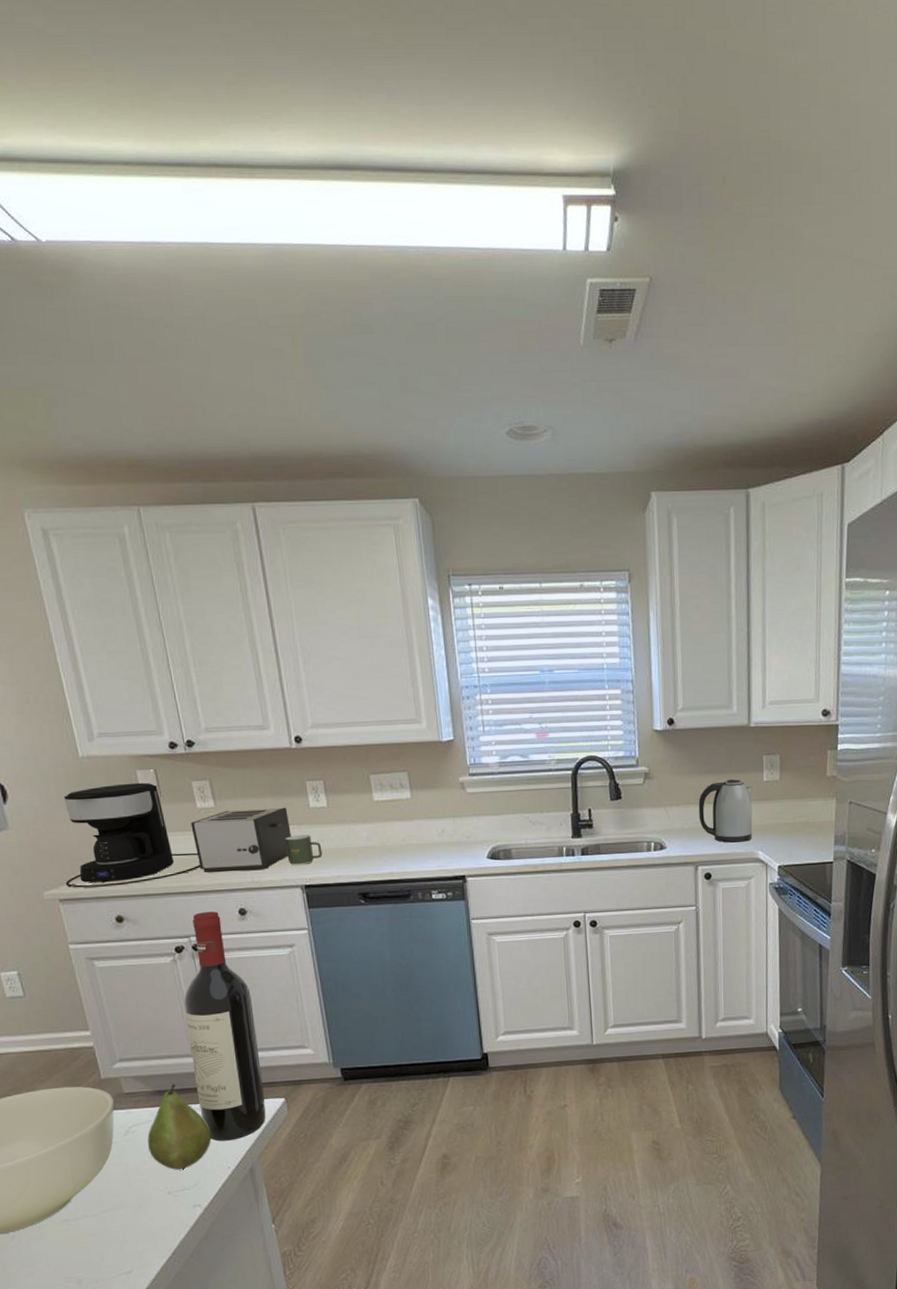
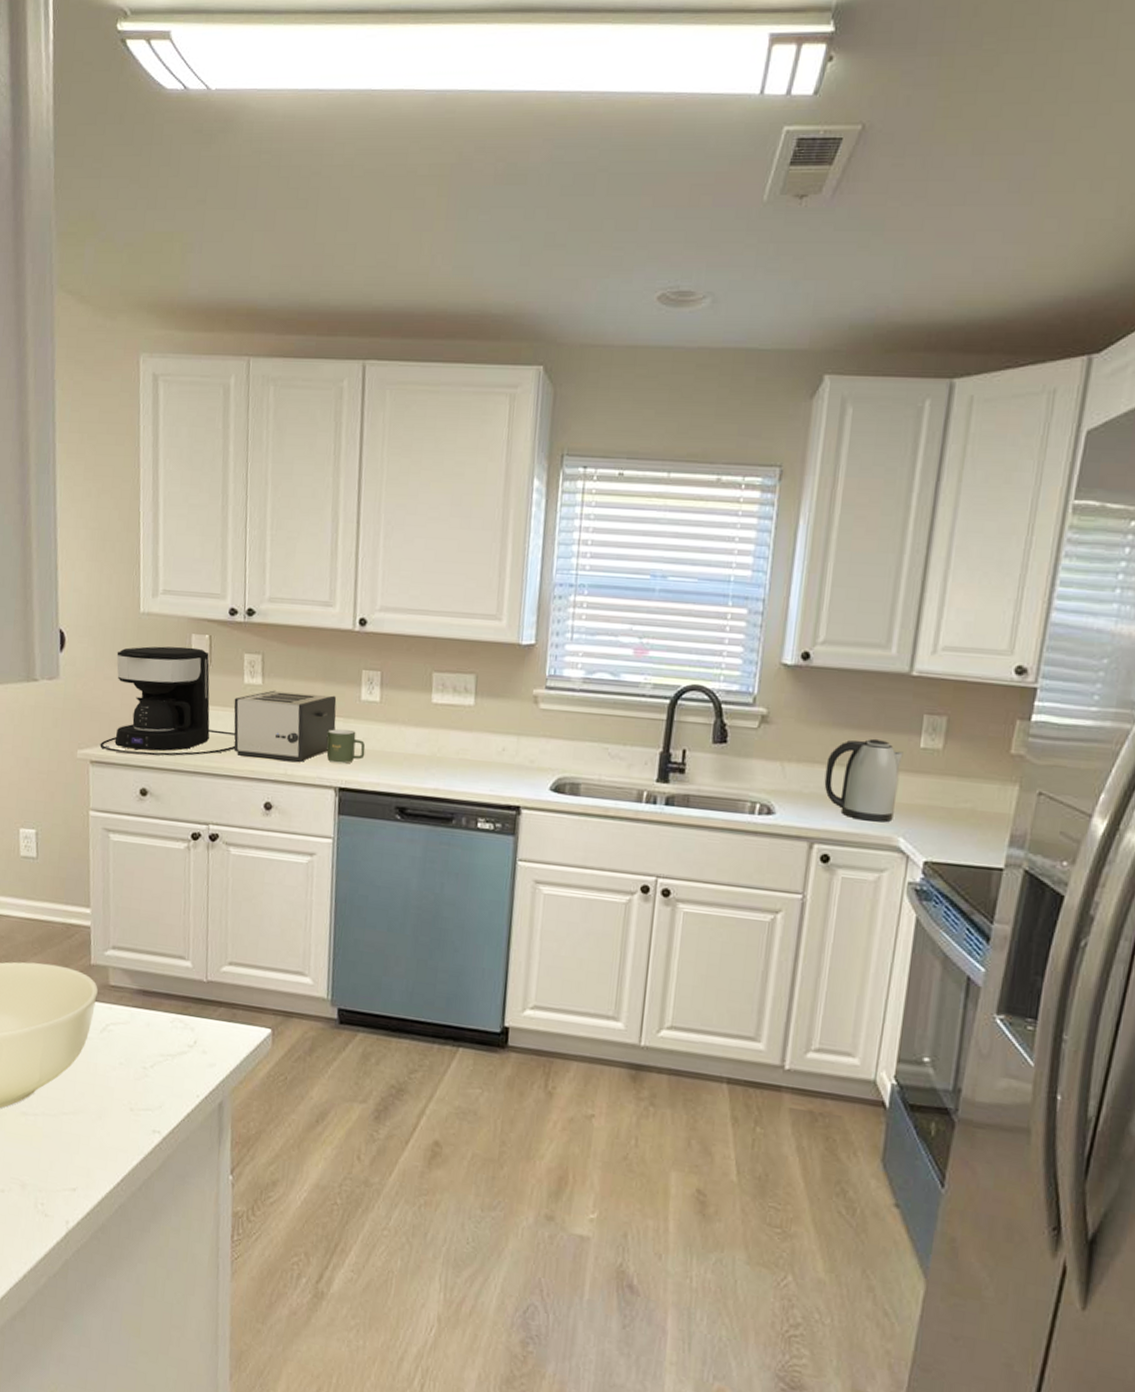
fruit: present [147,1084,212,1170] -> none [121,986,188,1086]
wine bottle: present [184,911,267,1142] -> none [180,799,259,1066]

